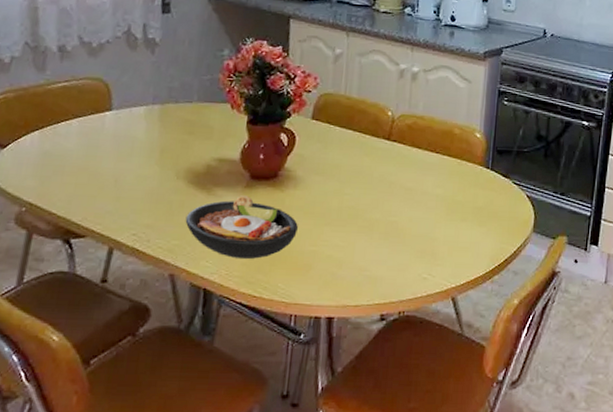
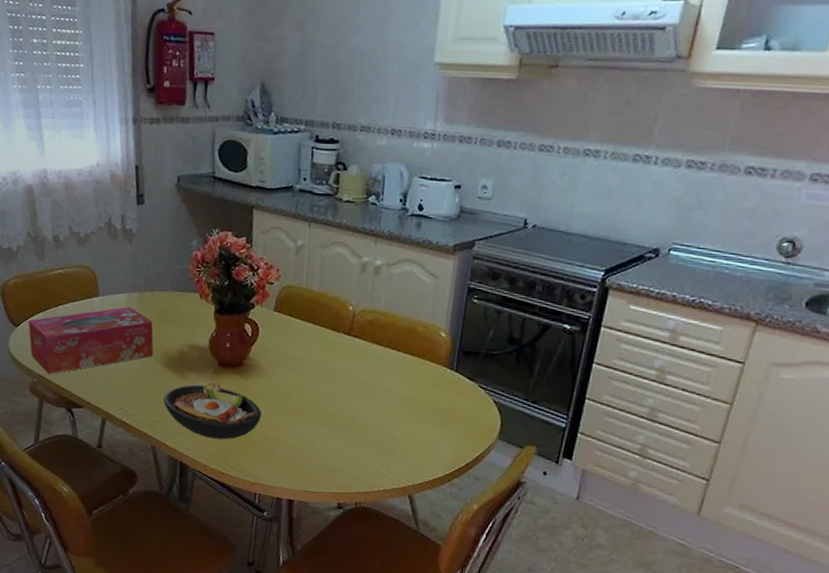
tissue box: none [18,120,176,201] -> present [28,306,154,375]

